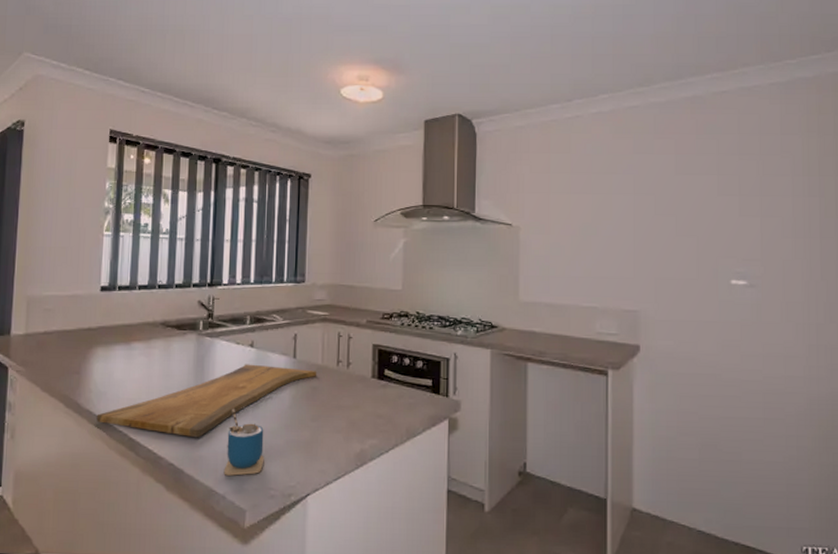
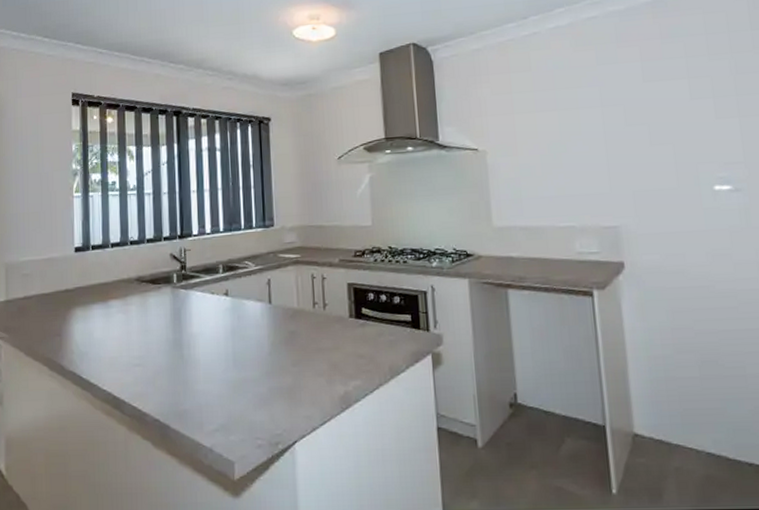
cutting board: present [96,364,317,438] -> none [80,313,294,392]
cup: present [224,408,264,476] -> none [209,359,249,428]

